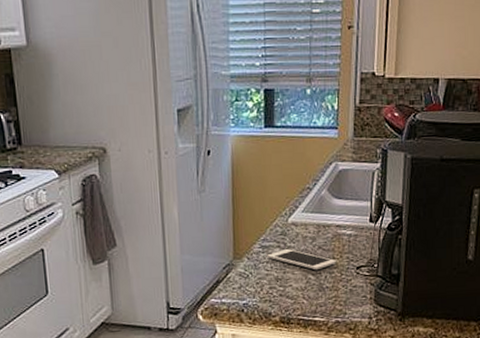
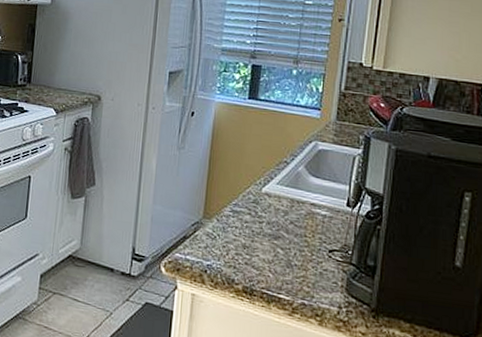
cell phone: present [267,249,336,271] -> none [237,218,308,246]

